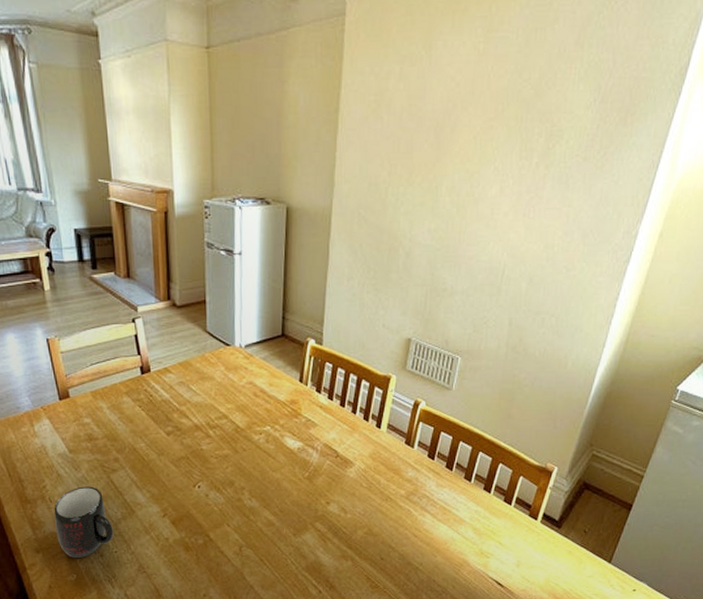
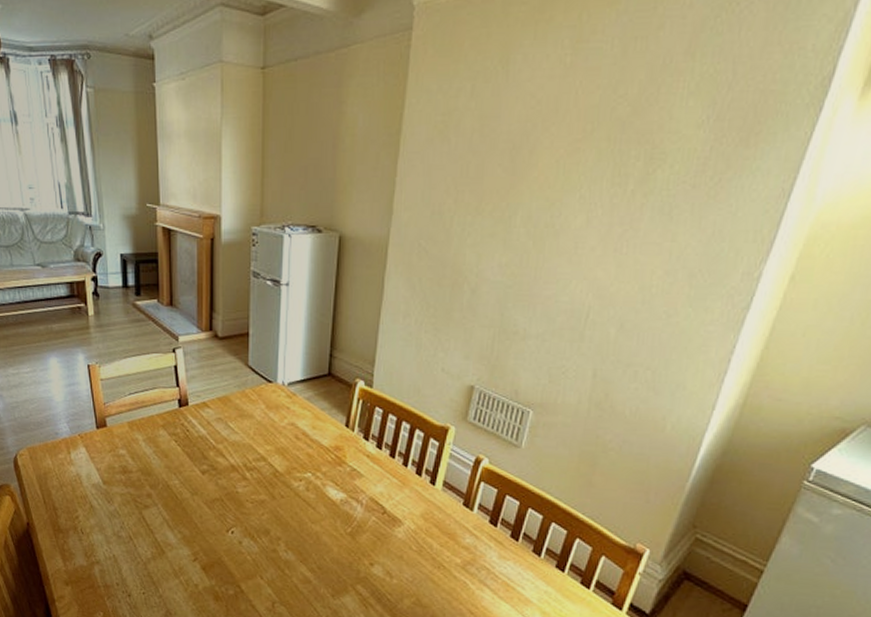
mug: present [54,486,114,559] -> none [85,520,142,596]

